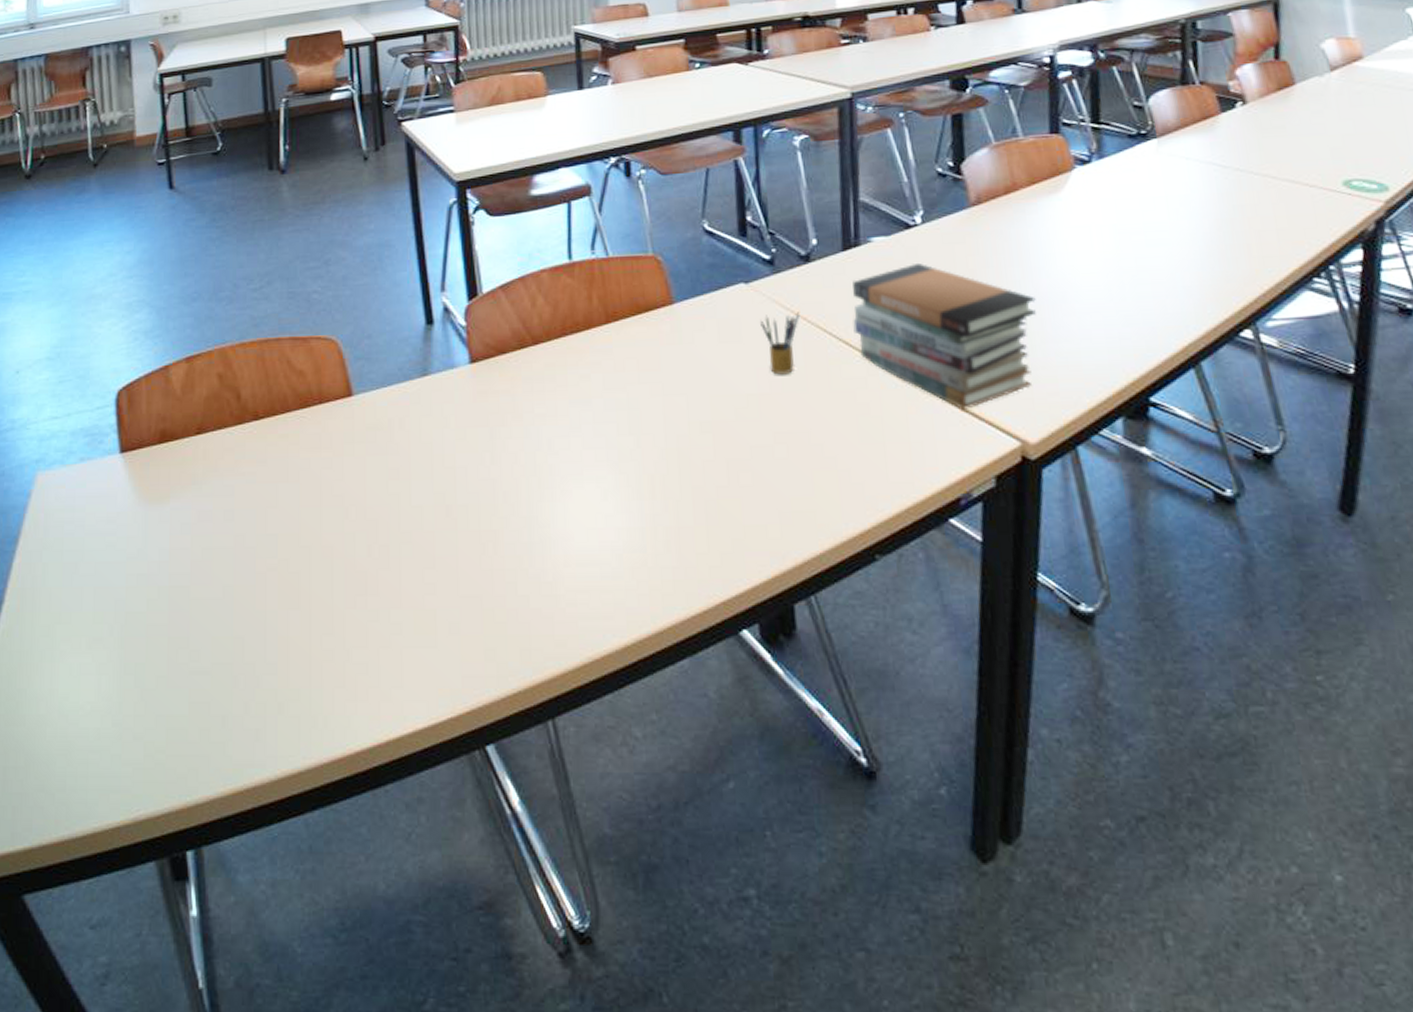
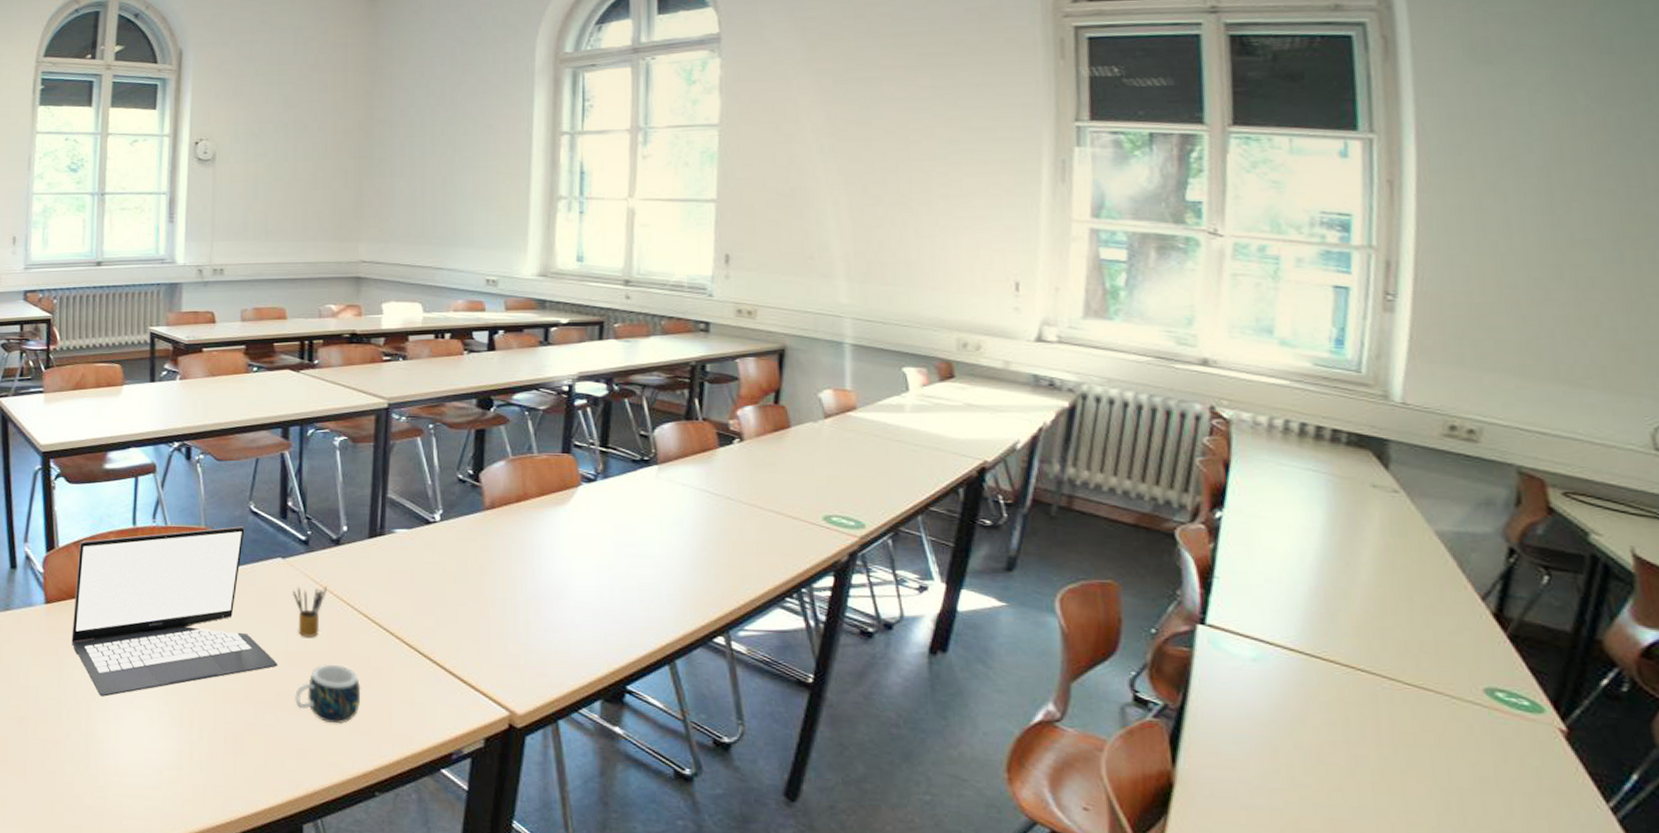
laptop: none [504,250,750,470] -> present [71,526,278,697]
mug: none [772,404,849,477] -> present [295,664,361,725]
book stack: present [852,263,1036,410] -> none [373,555,535,681]

